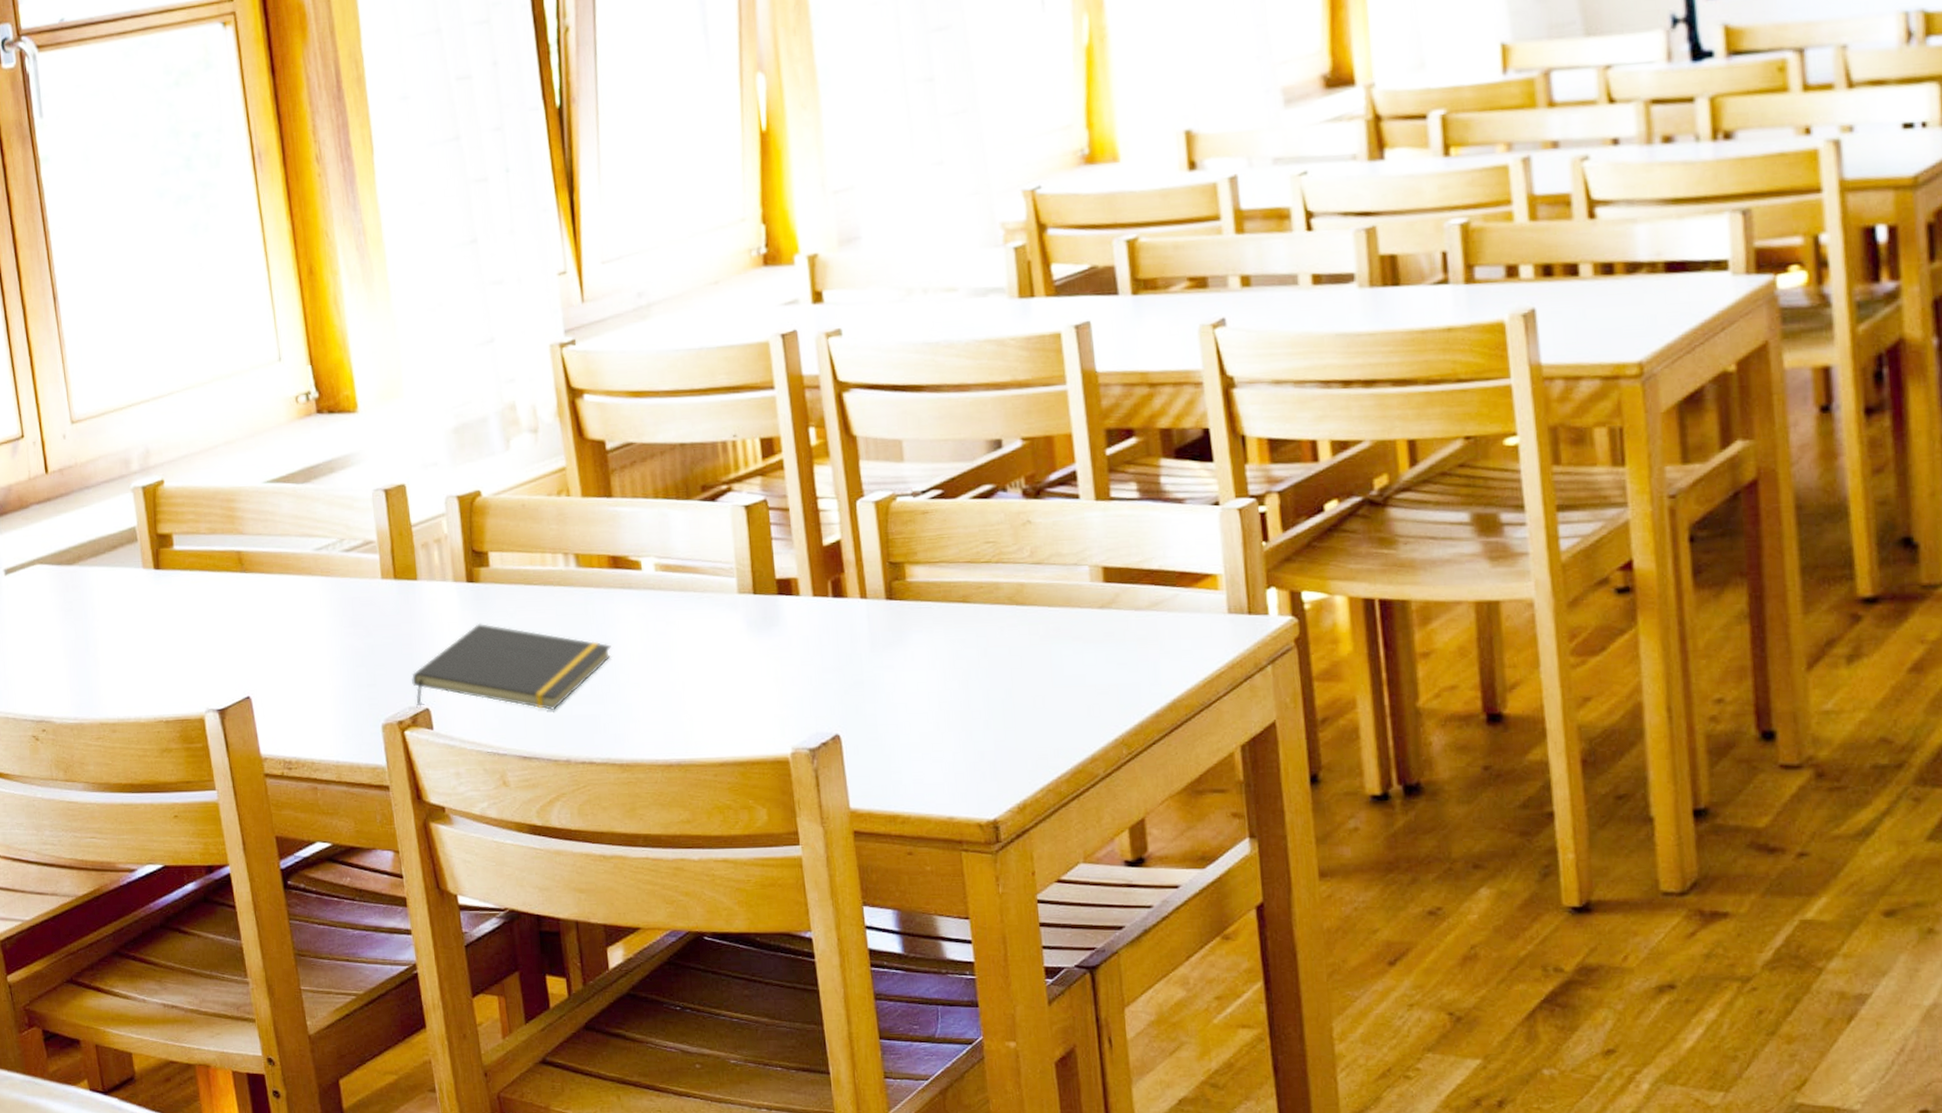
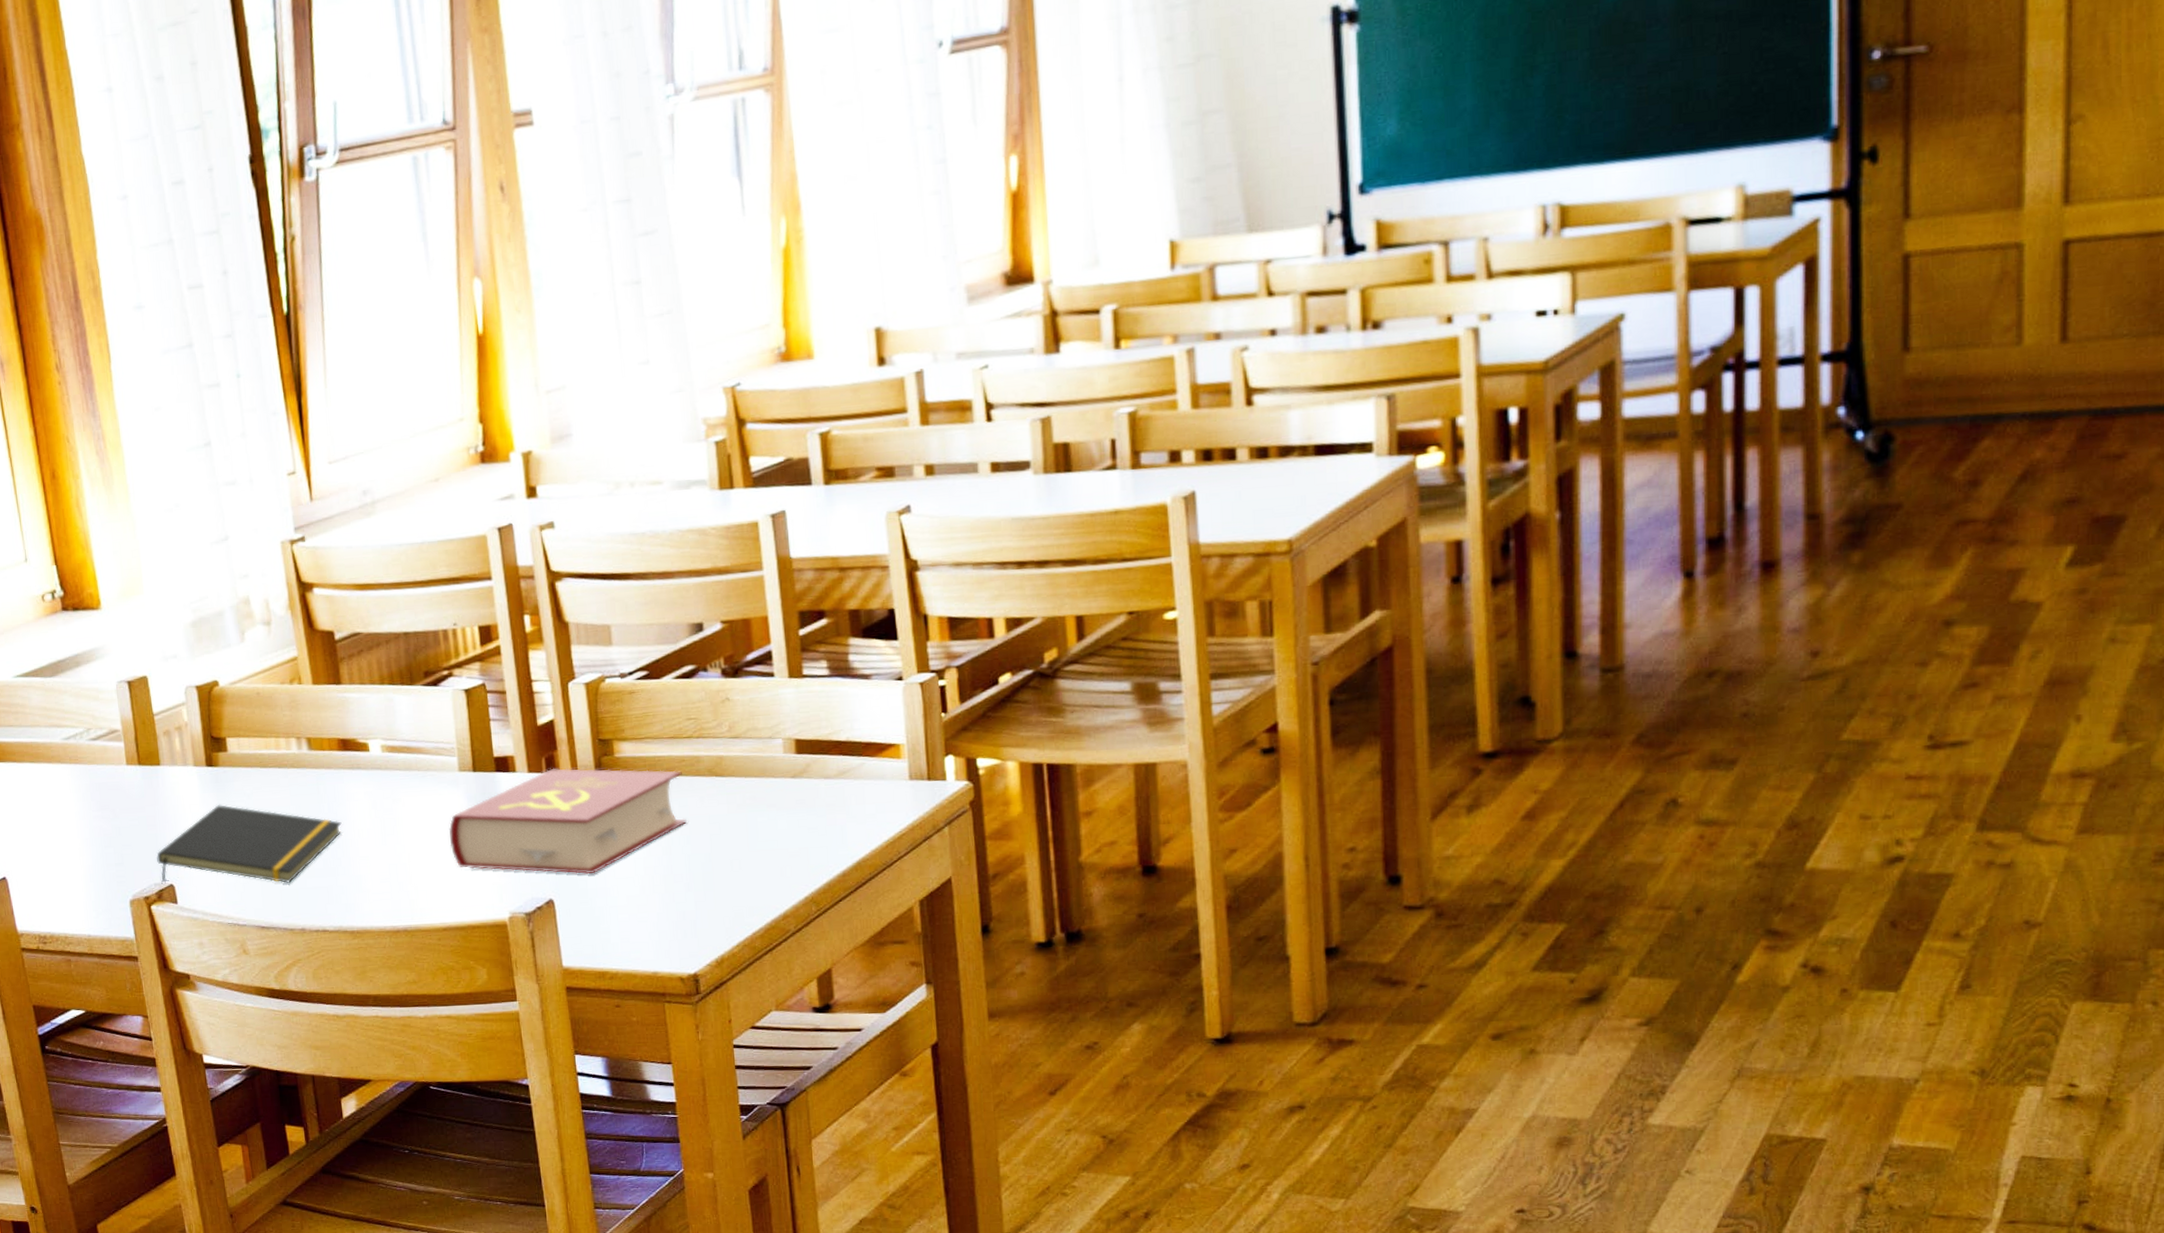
book: none [726,592,985,709] -> present [448,768,687,875]

